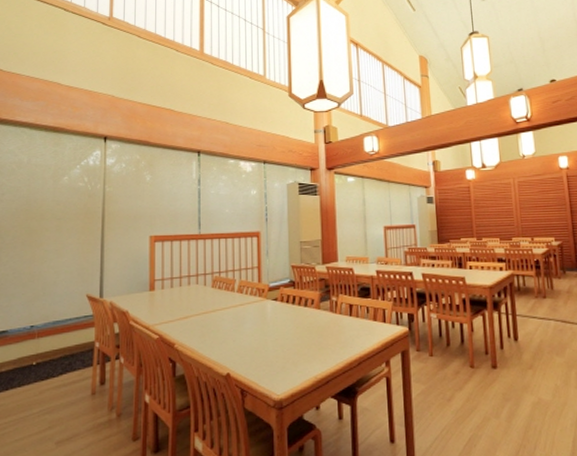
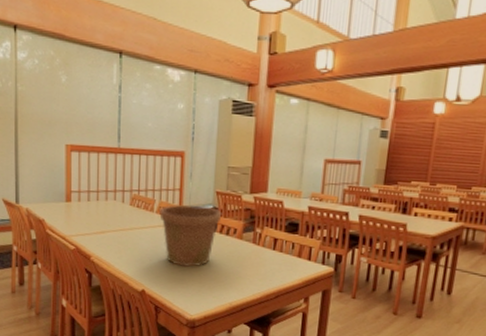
flower pot: none [240,280,299,344] -> present [159,204,222,268]

